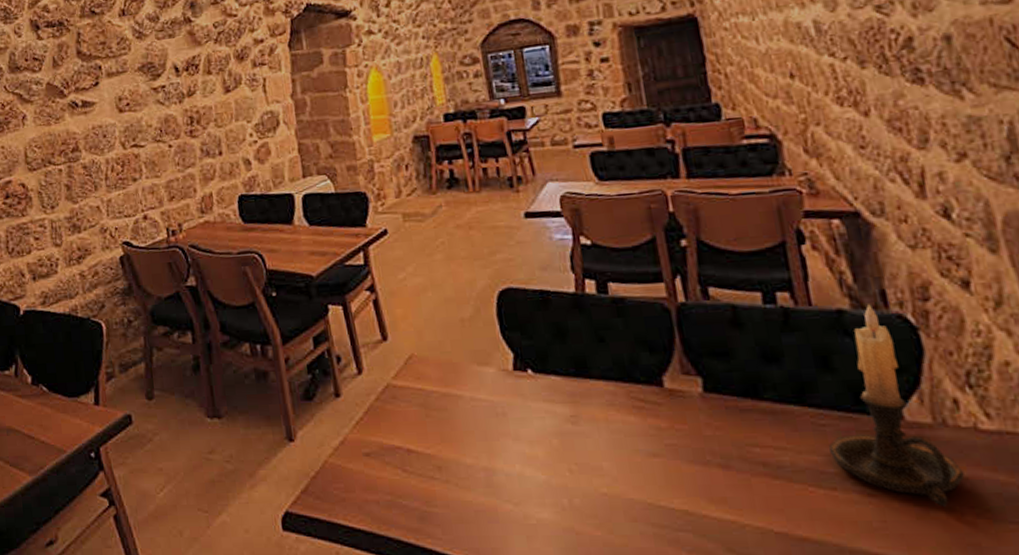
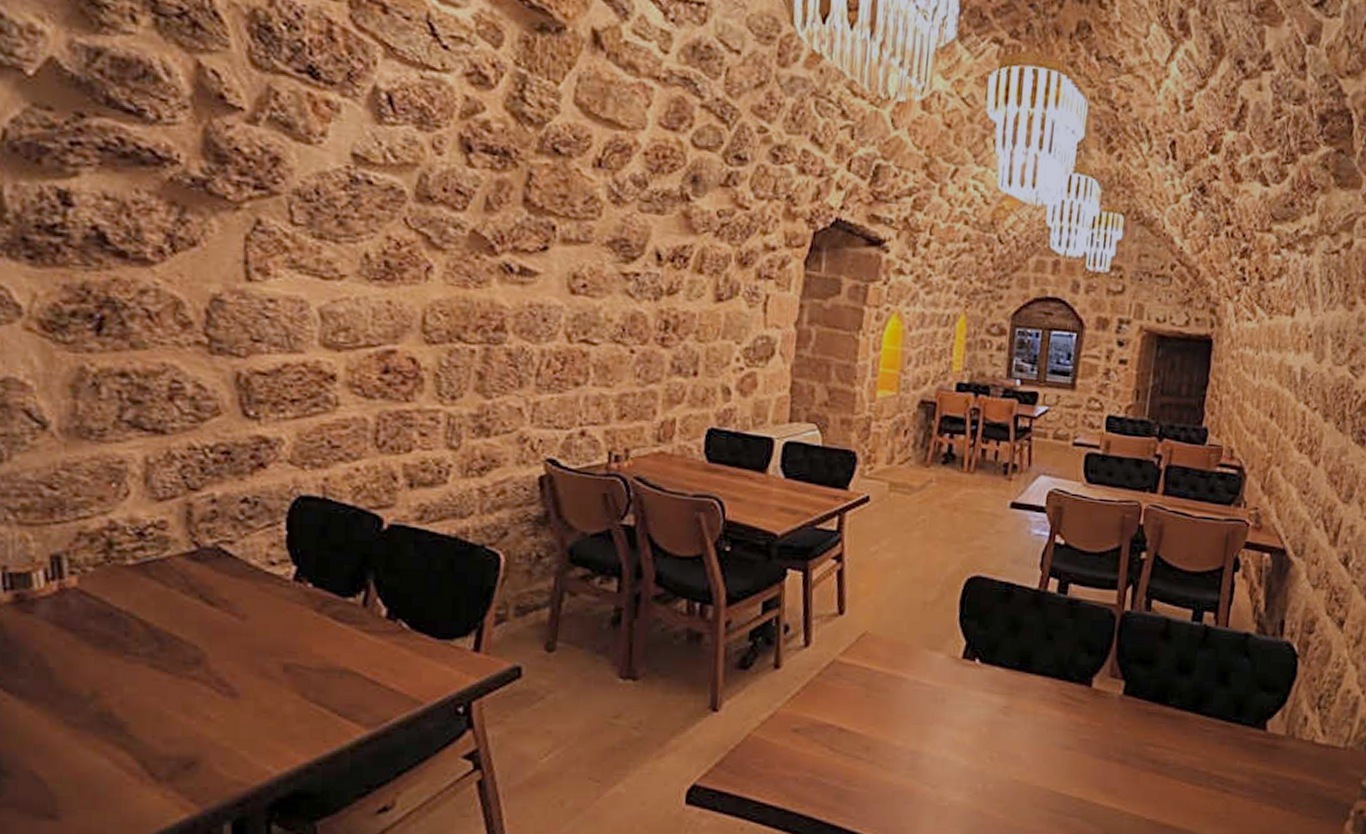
candle holder: present [829,304,965,507] -> none [1206,631,1295,803]

